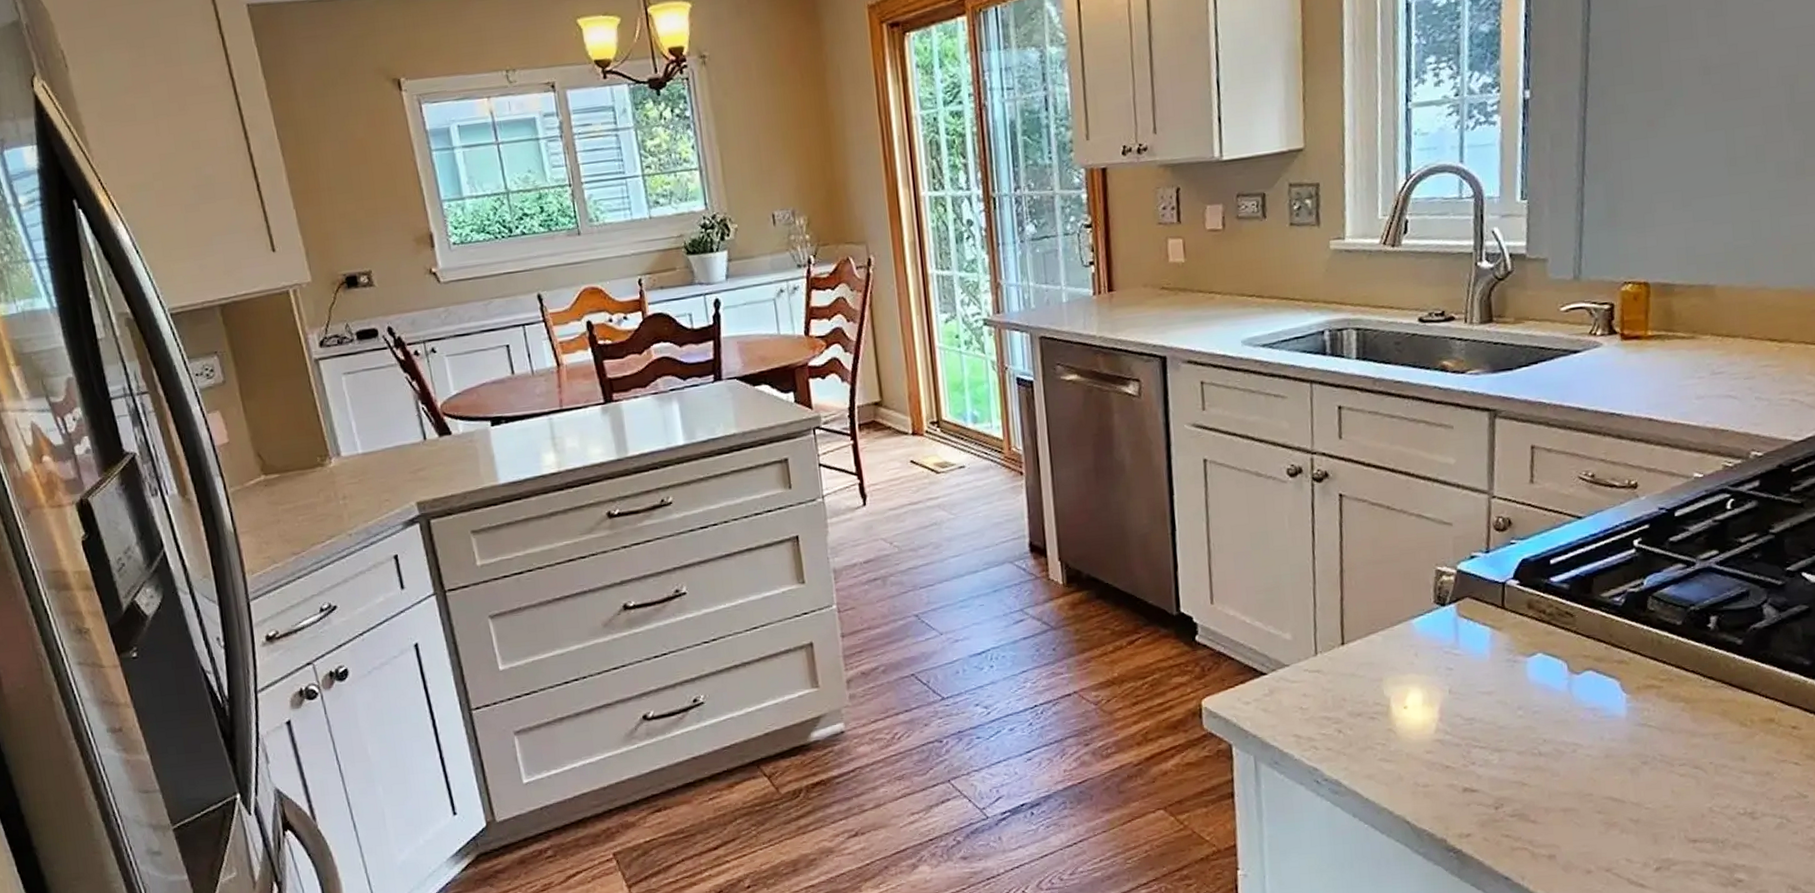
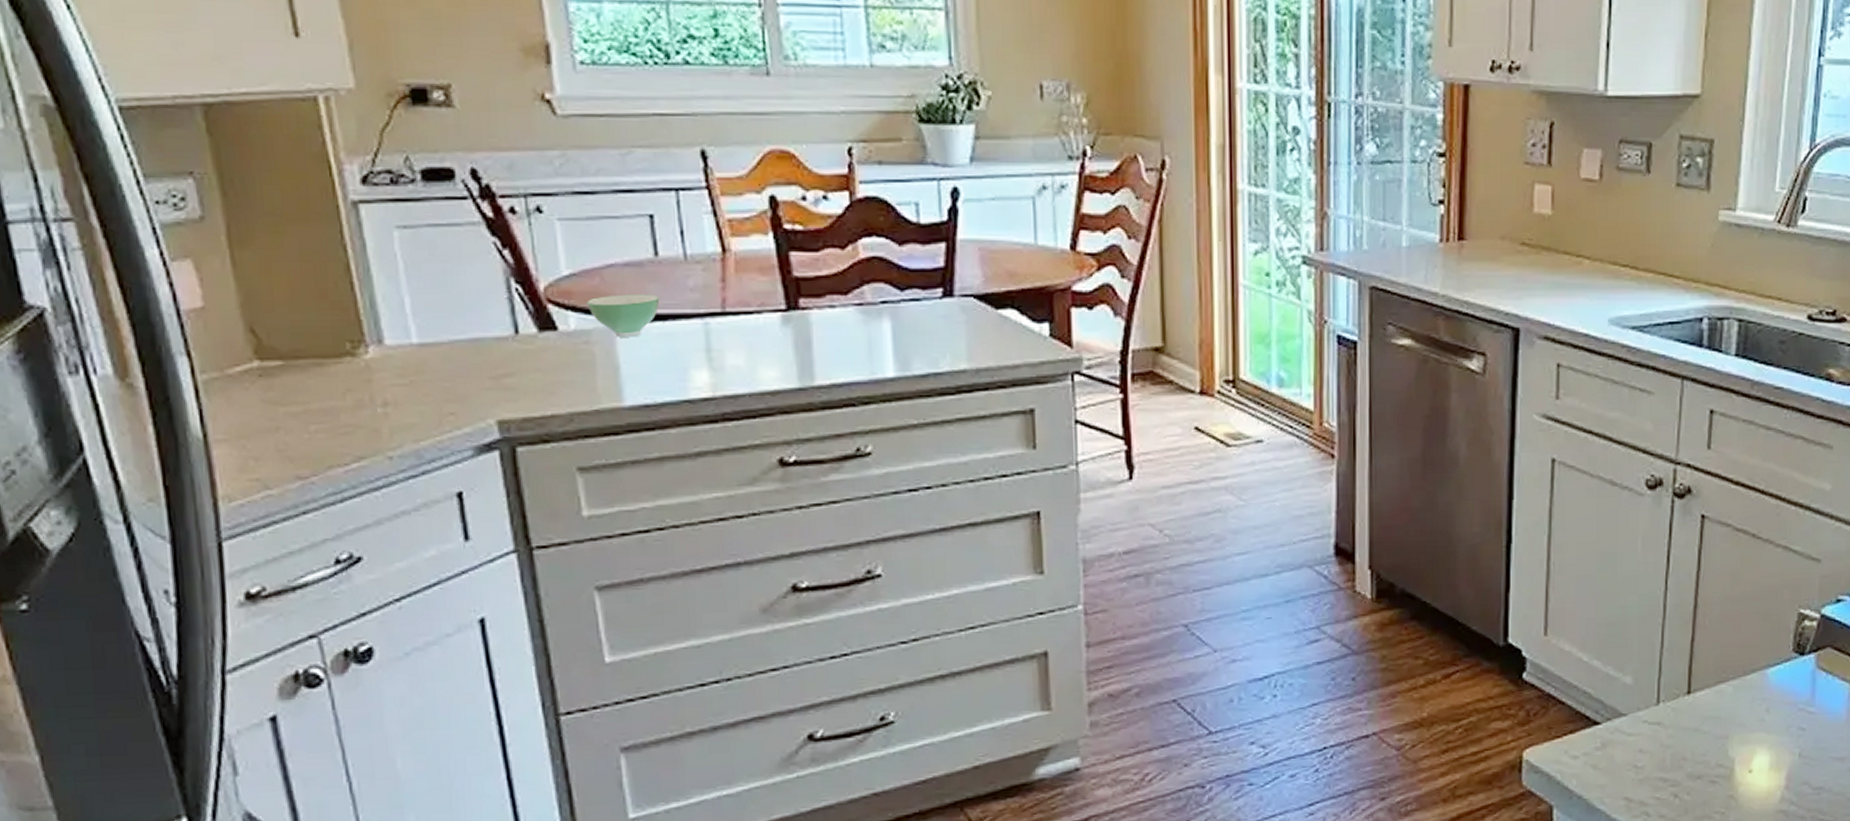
bowl: none [468,402,518,435] -> present [585,294,660,337]

